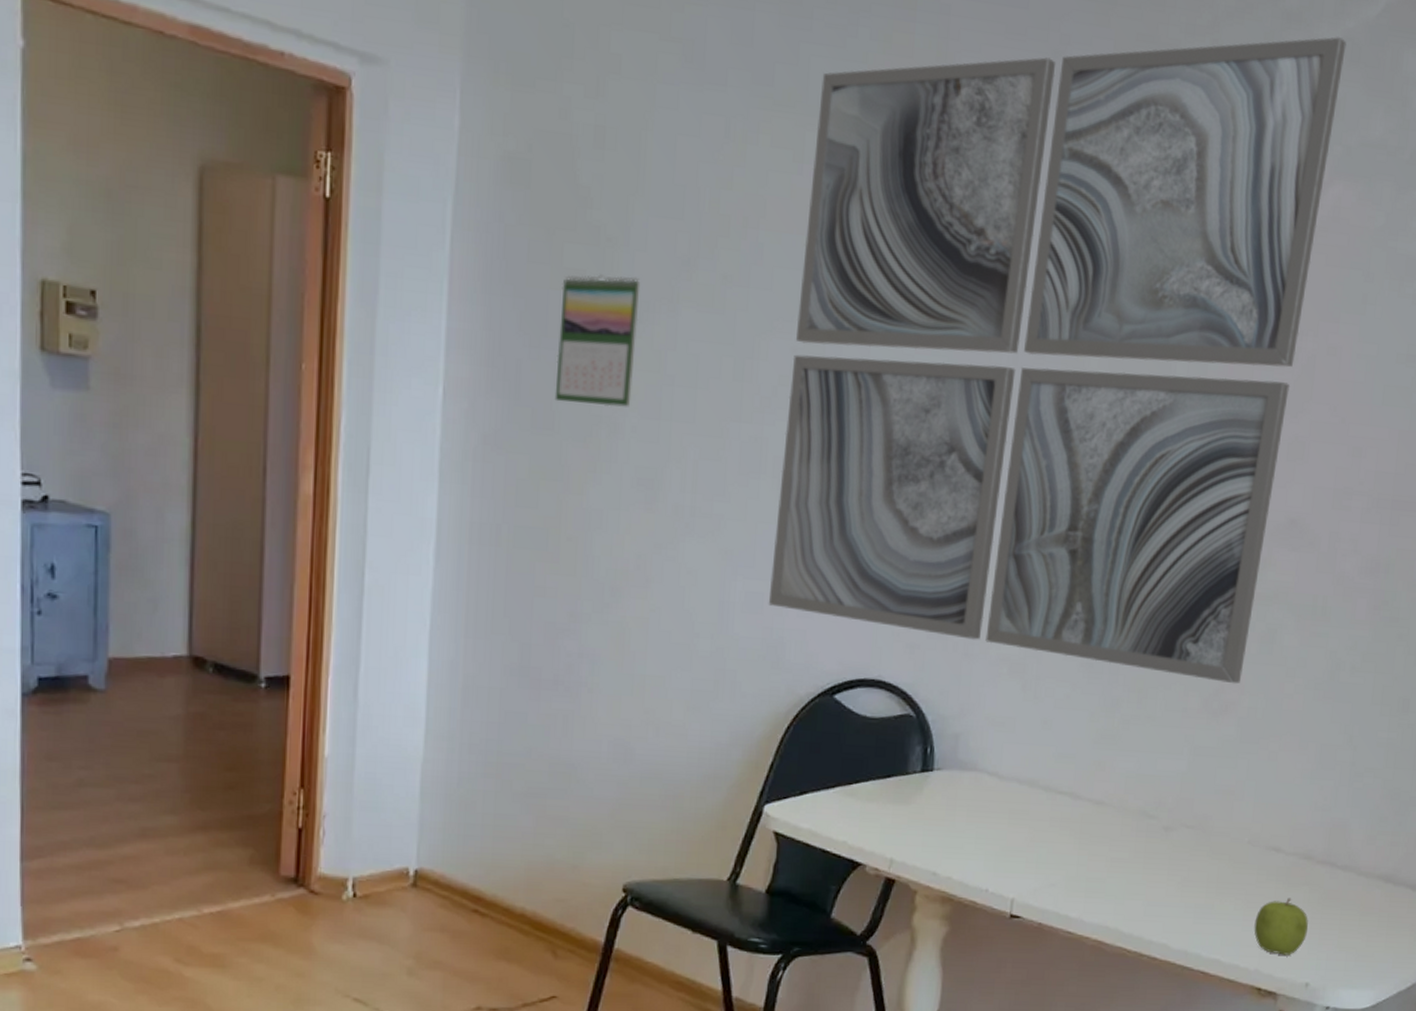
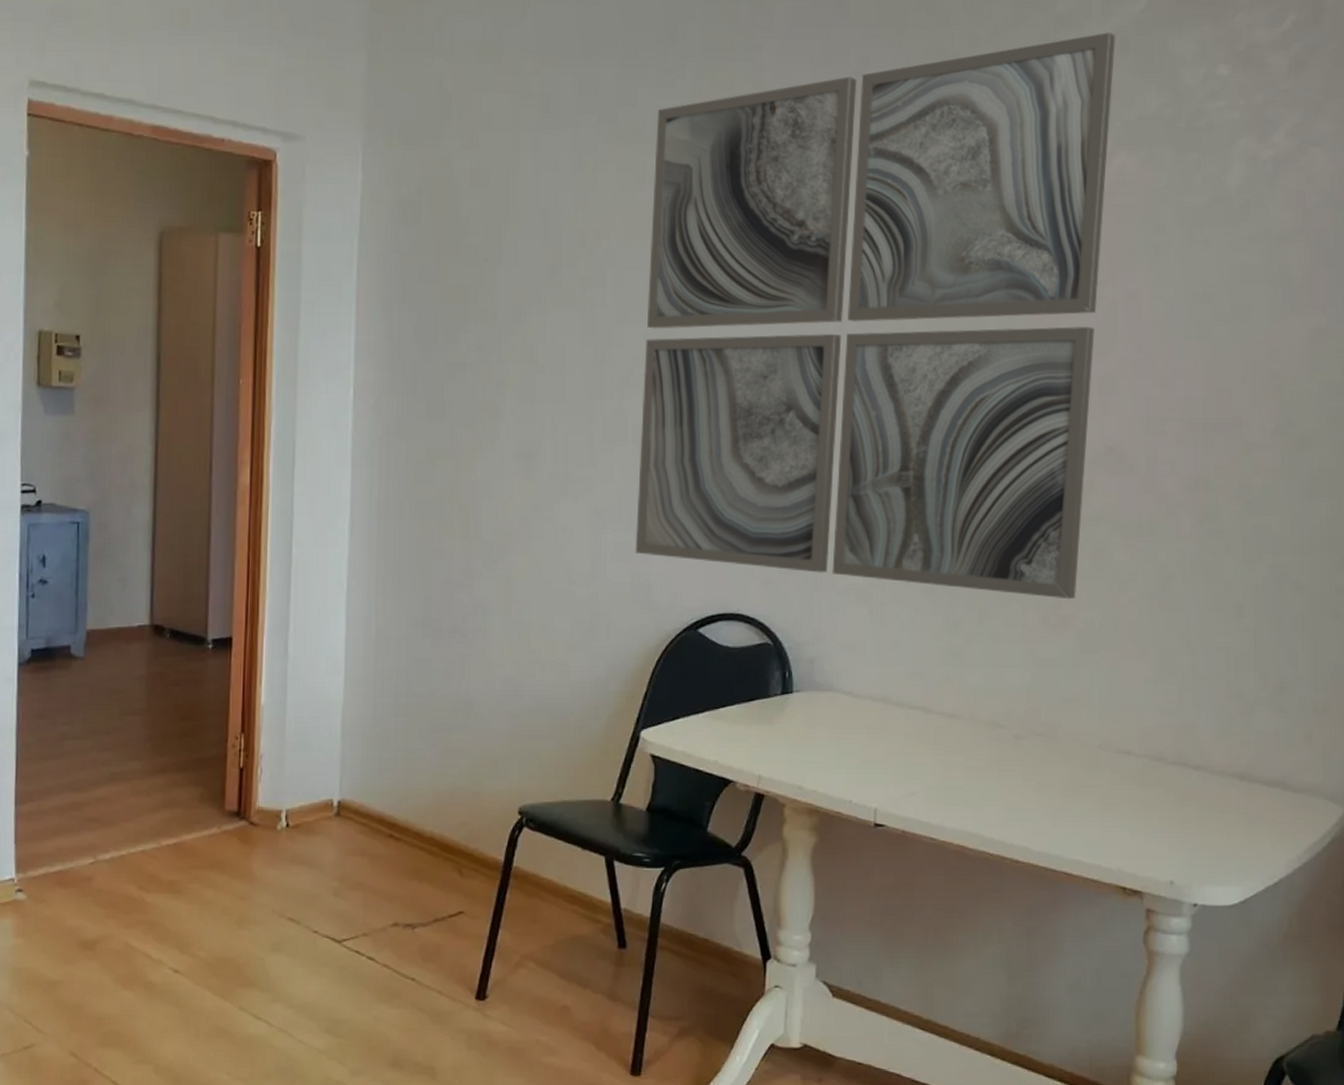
calendar: present [554,274,641,407] -> none [445,287,513,395]
fruit: present [1254,898,1308,955] -> none [1113,798,1166,854]

